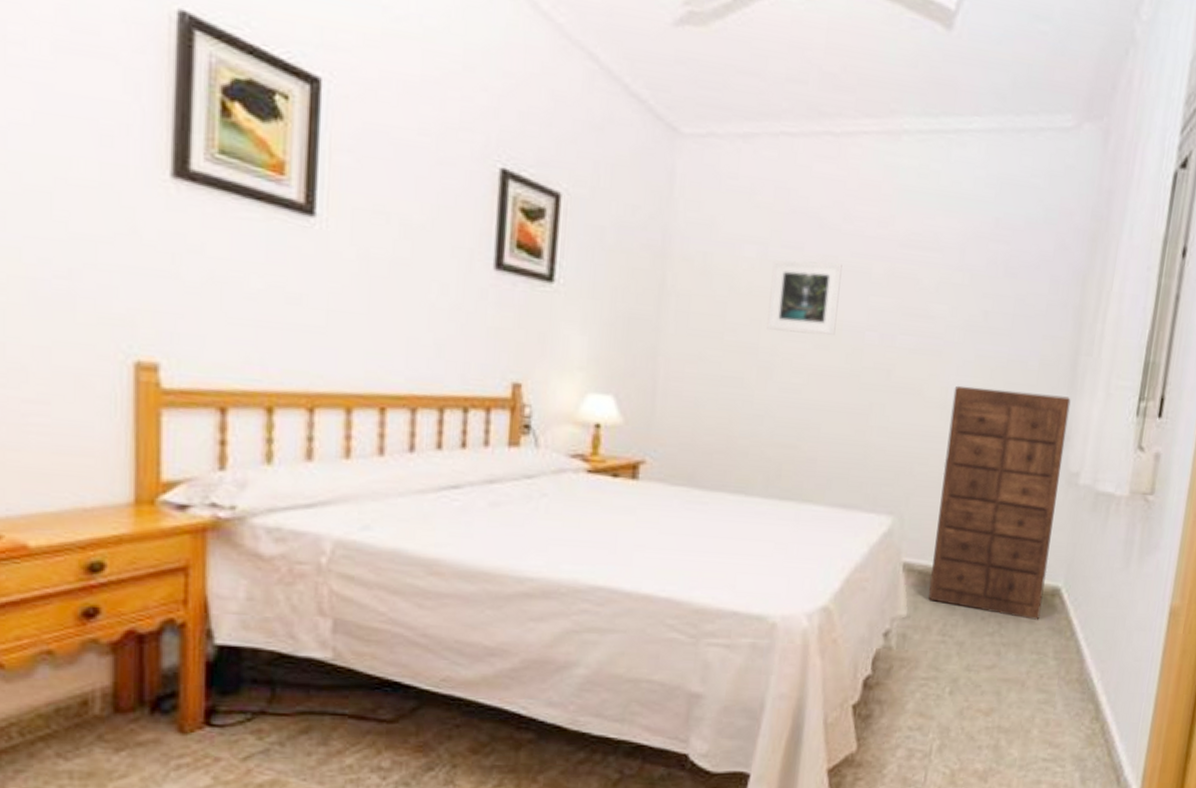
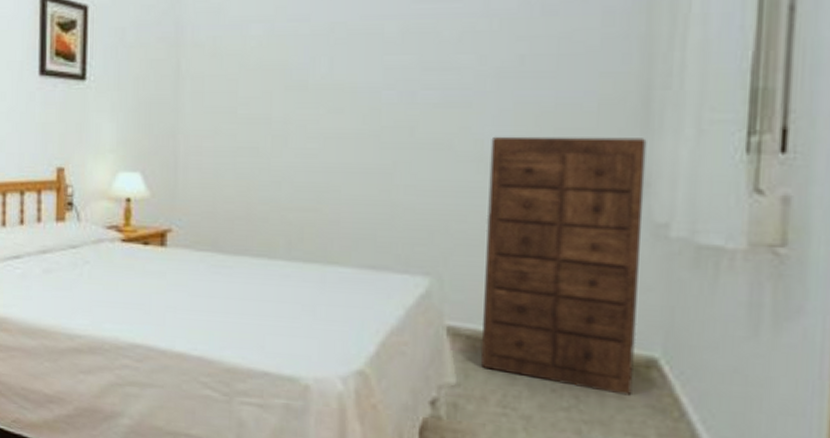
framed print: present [767,260,842,335] -> none [278,29,352,101]

